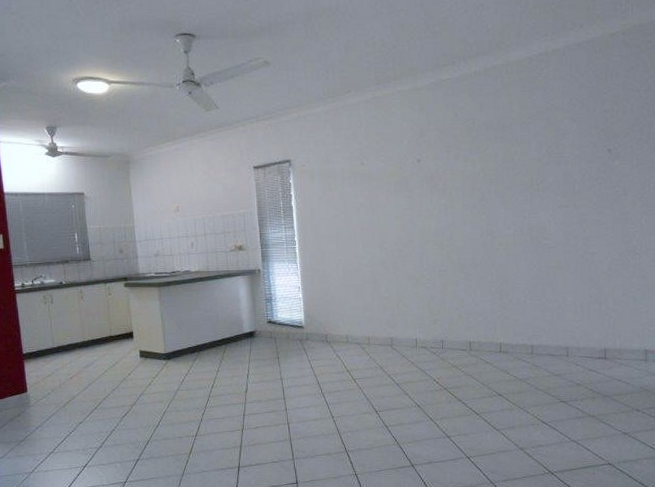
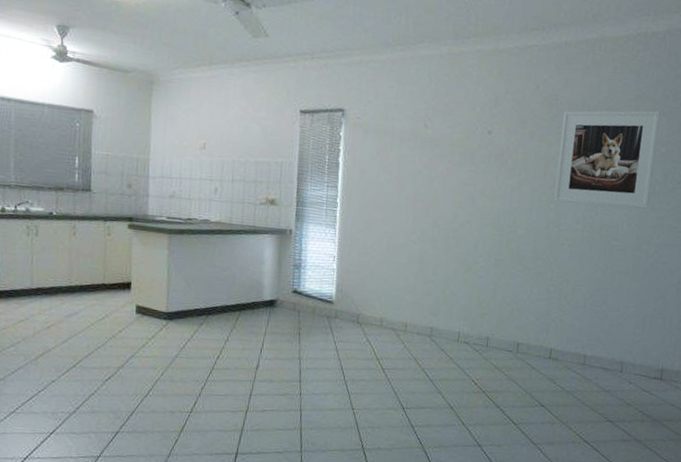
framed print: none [482,119,571,213] -> present [554,110,661,209]

